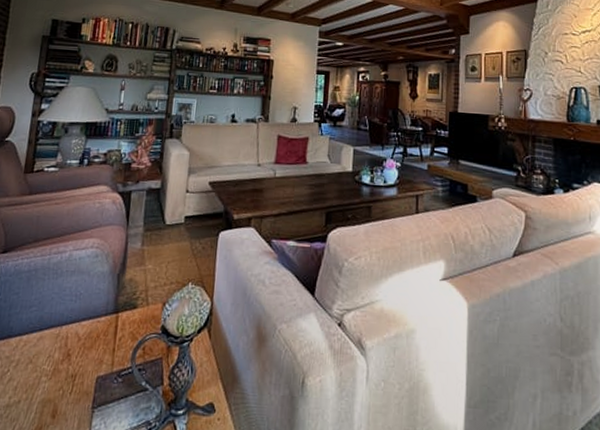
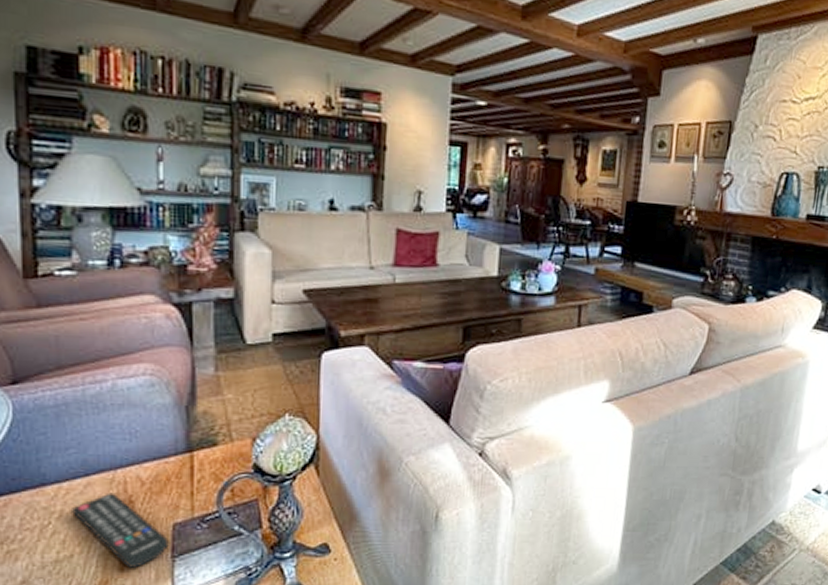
remote control: none [24,346,92,416] -> present [70,492,169,568]

